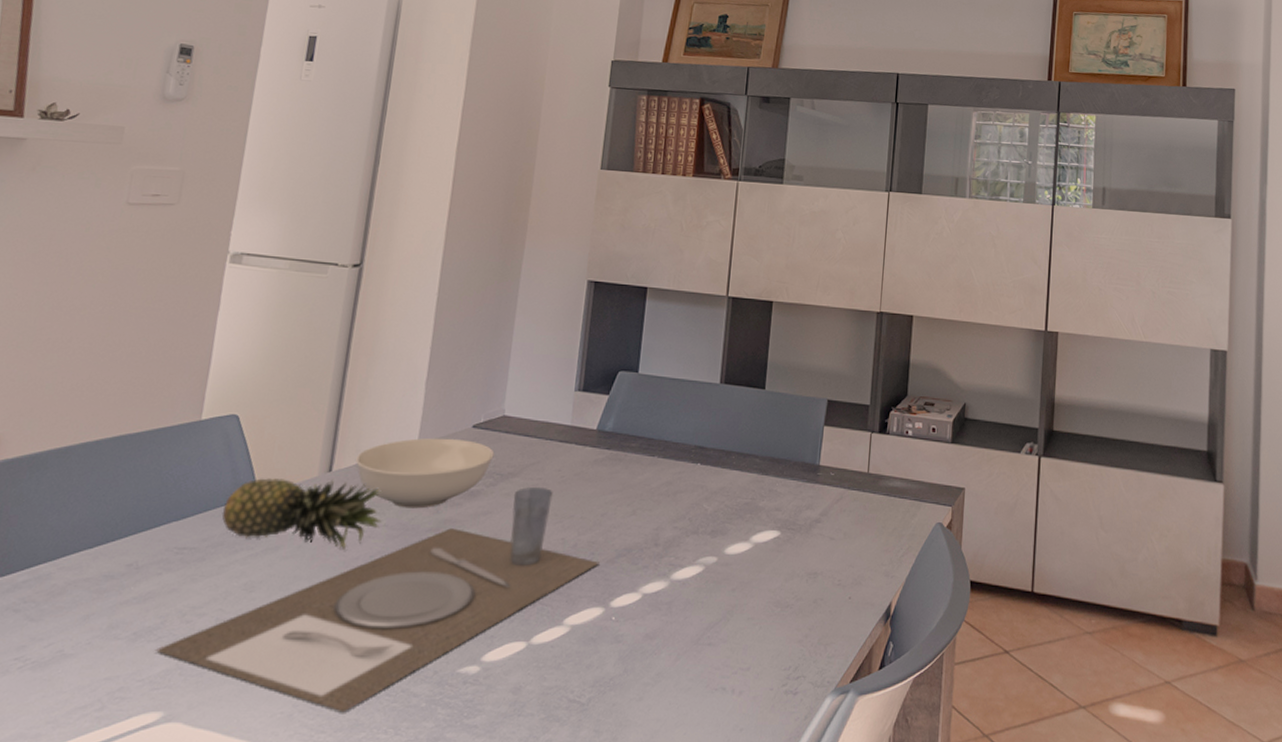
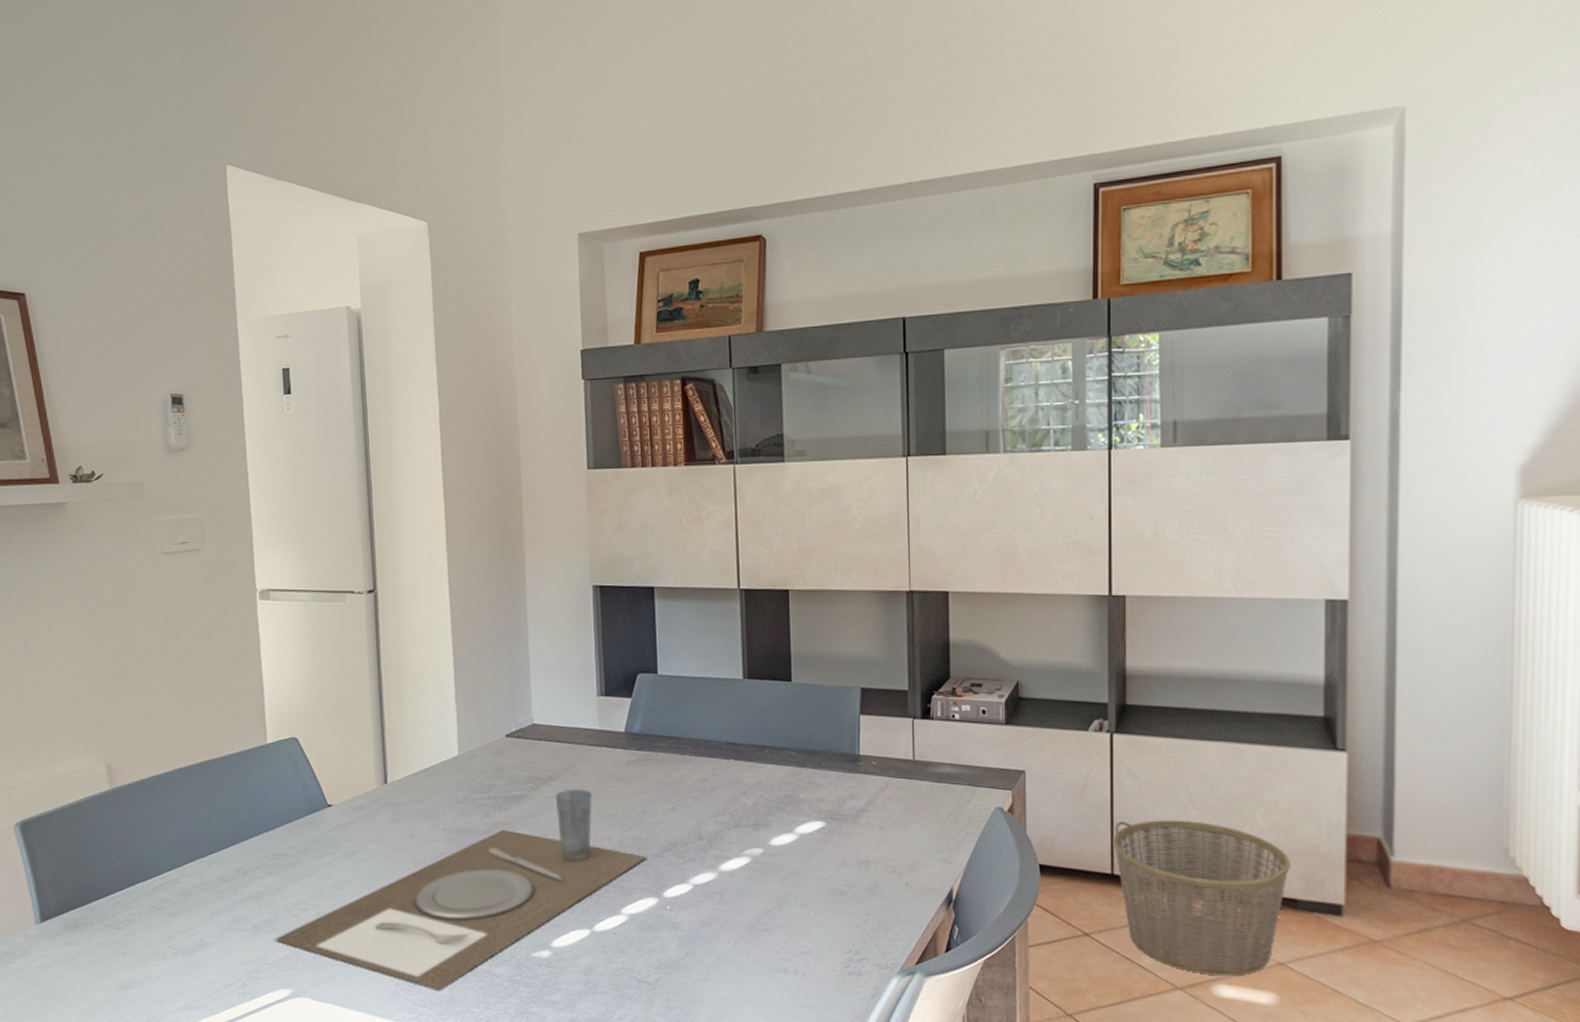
fruit: present [221,478,382,551] -> none [302,791,440,853]
bowl: present [355,437,495,509] -> none [405,748,531,814]
basket: none [1034,540,1178,695] -> present [1113,820,1291,976]

